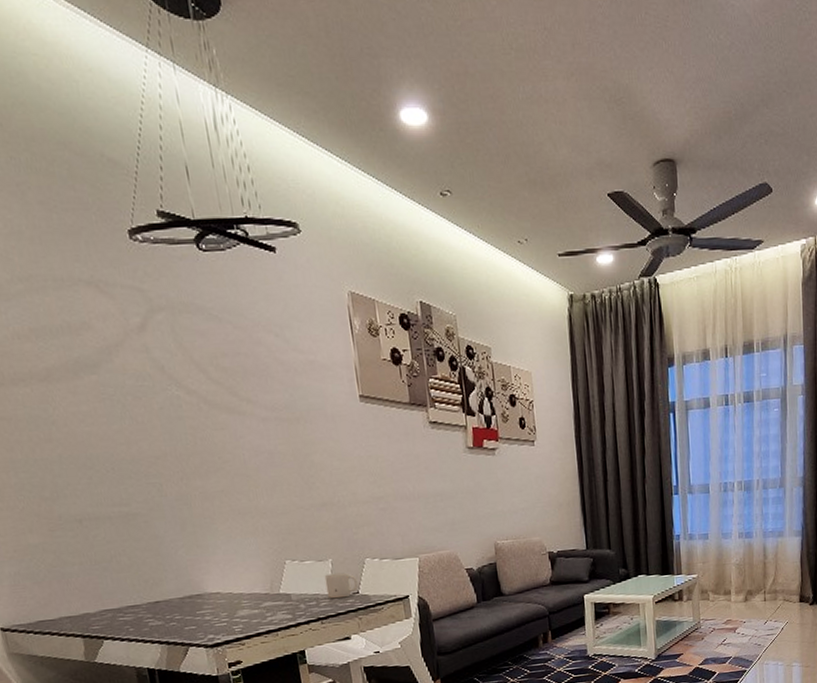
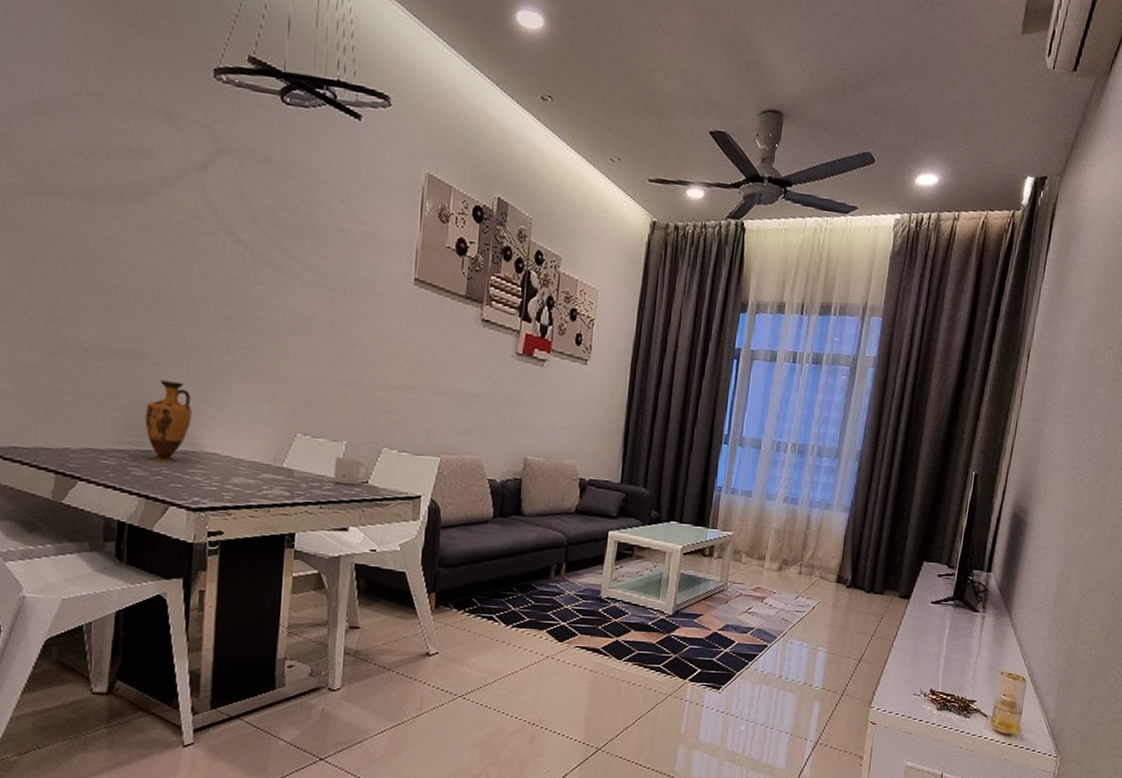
vase: none [146,534,190,611] -> present [145,380,192,463]

